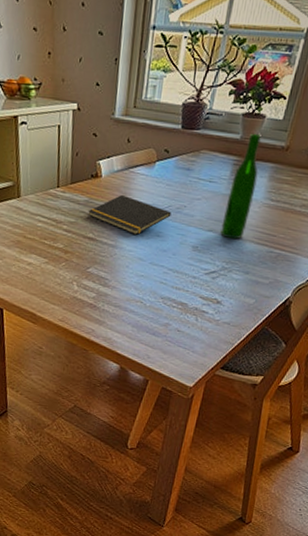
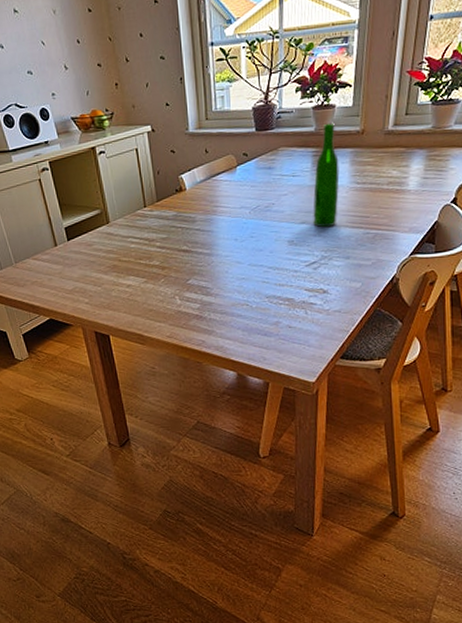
notepad: present [88,194,172,235] -> none [178,203,261,240]

